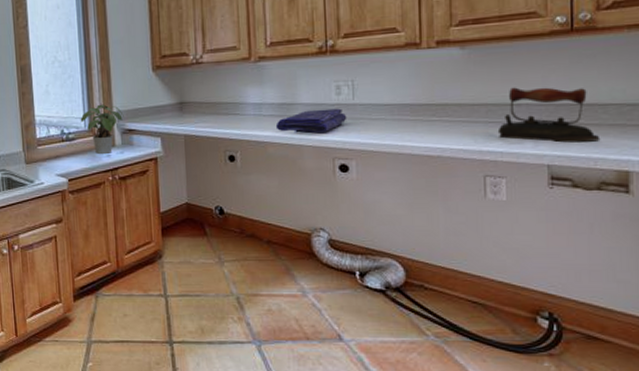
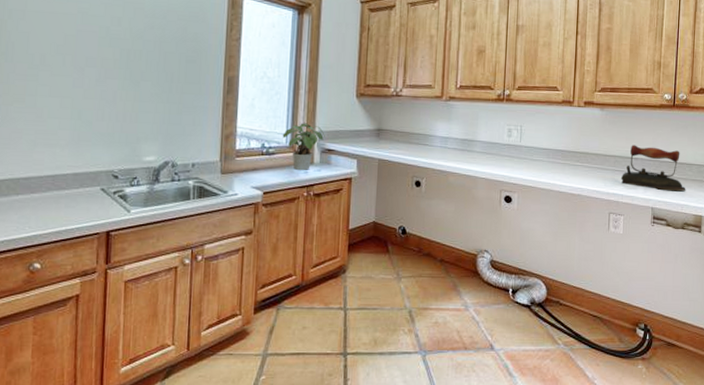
towel: present [275,108,347,134] -> none [457,147,515,168]

